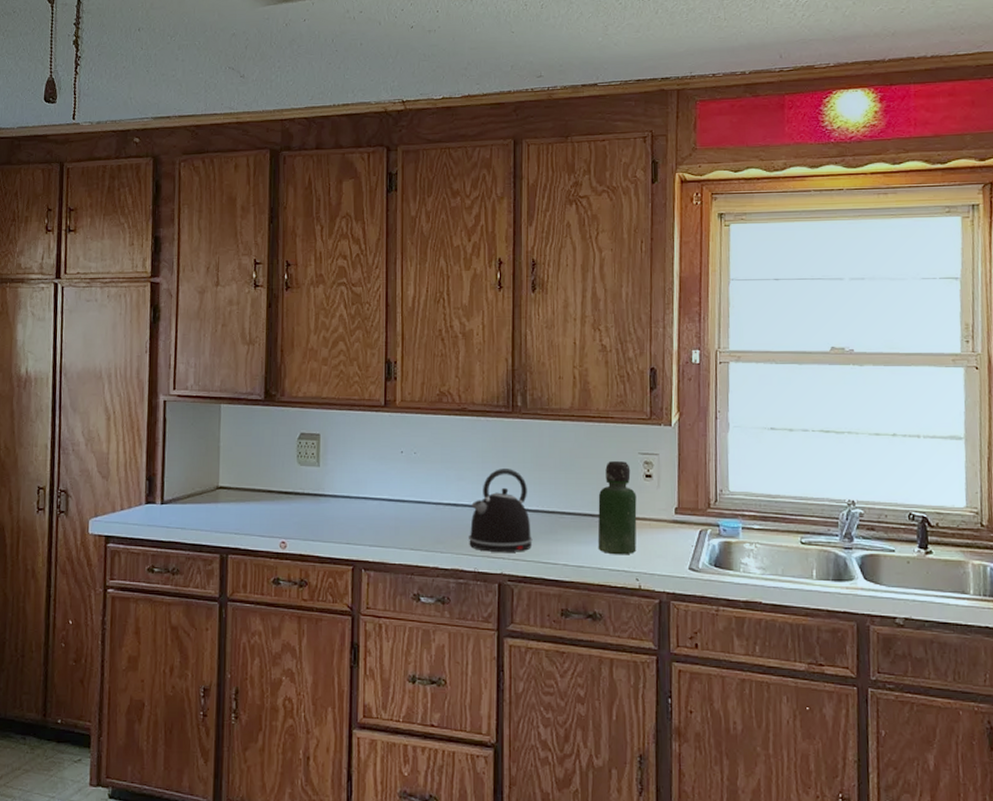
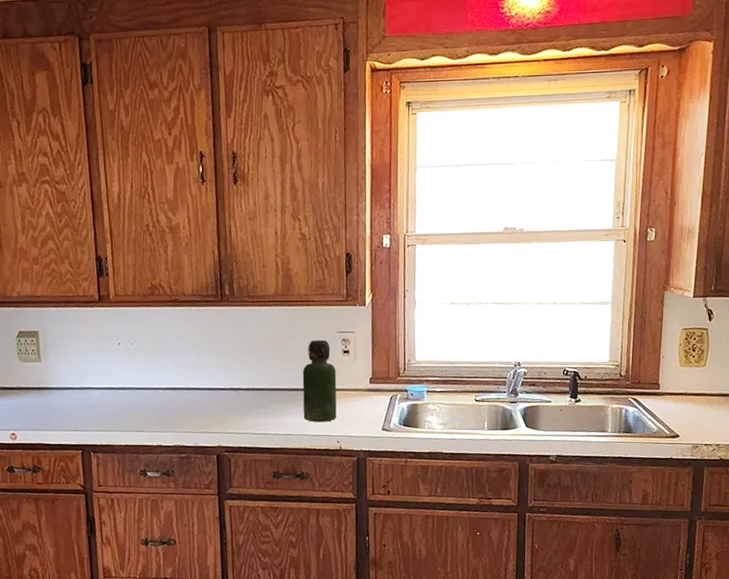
kettle: present [469,469,533,552] -> none [188,353,246,428]

